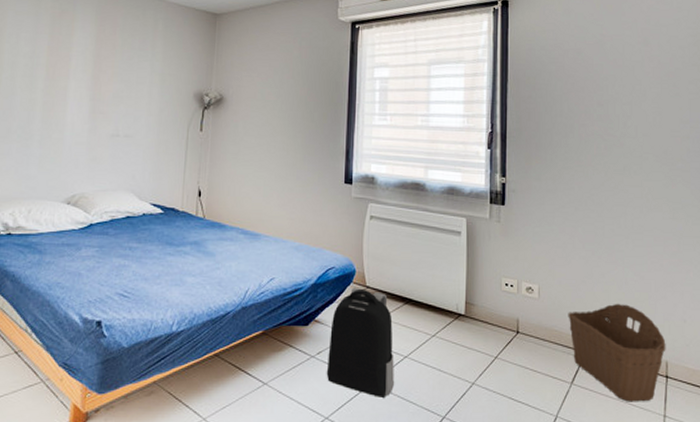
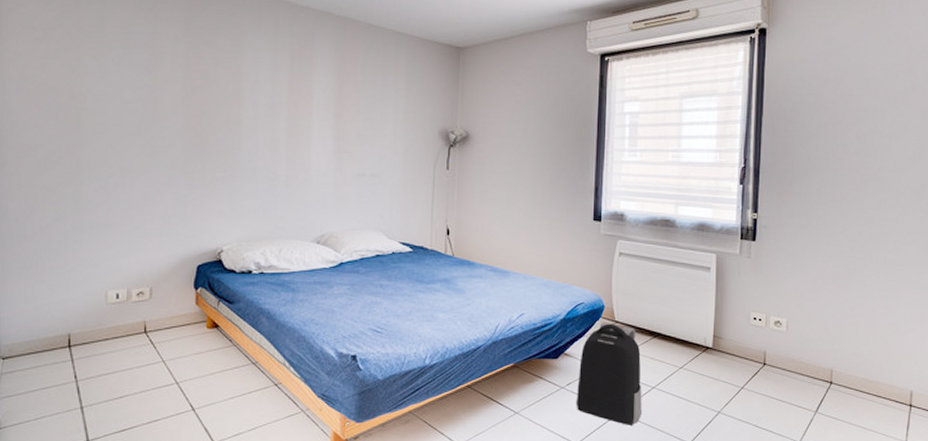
wicker basket: present [568,303,666,402] -> none [815,336,912,429]

